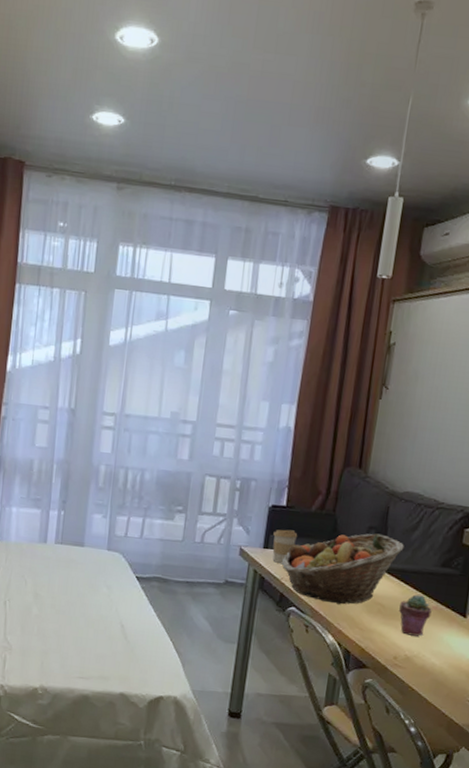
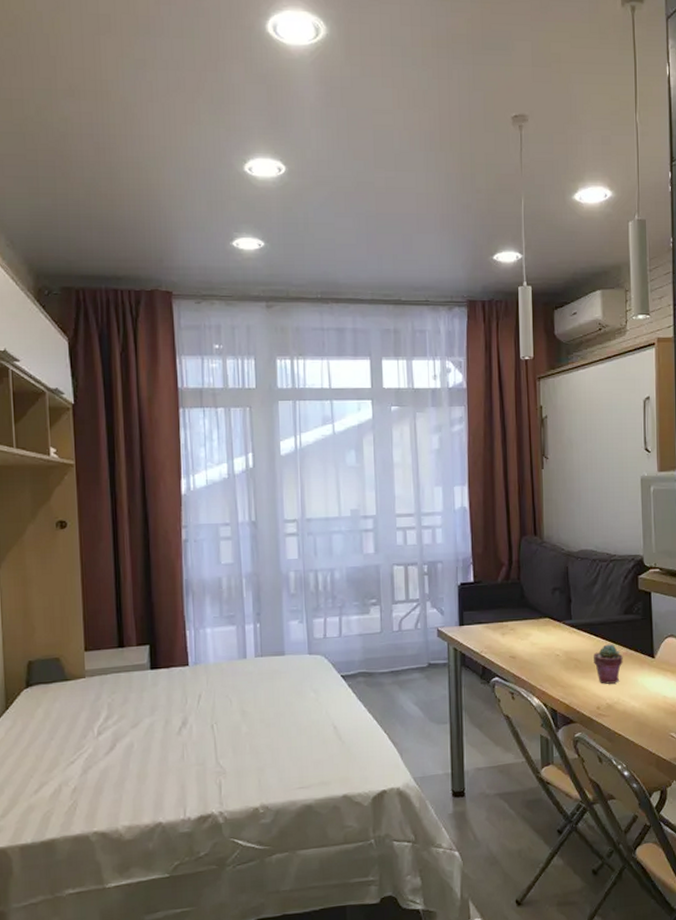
coffee cup: present [272,529,298,564] -> none [466,604,489,638]
fruit basket: present [282,533,404,605] -> none [479,593,588,667]

